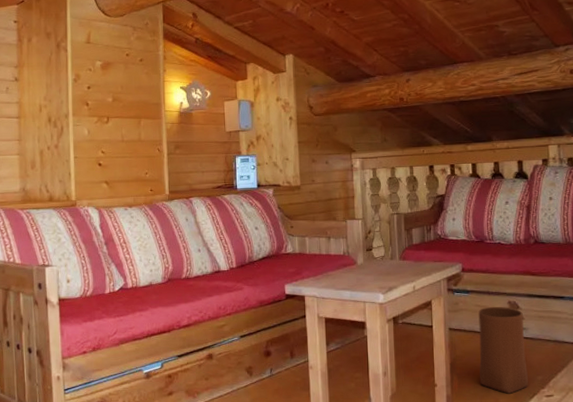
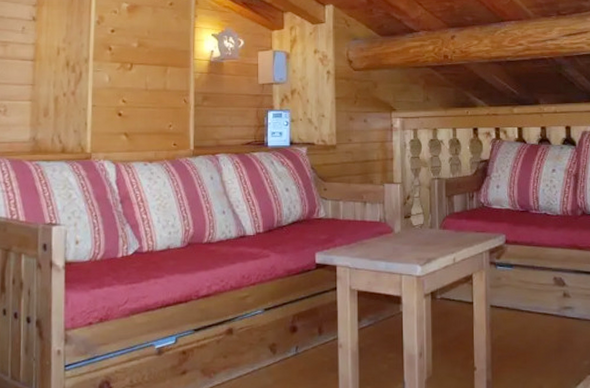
basket: present [478,307,528,394] -> none [522,283,574,380]

